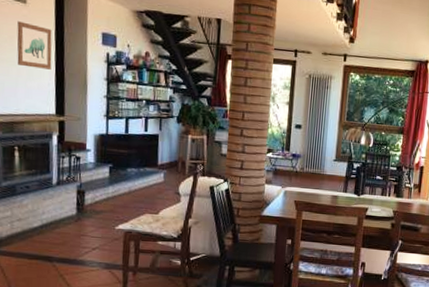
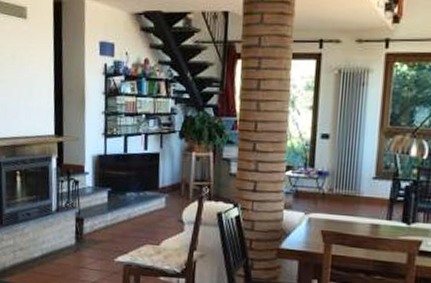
wall art: present [17,21,52,70] -> none [18,38,51,87]

